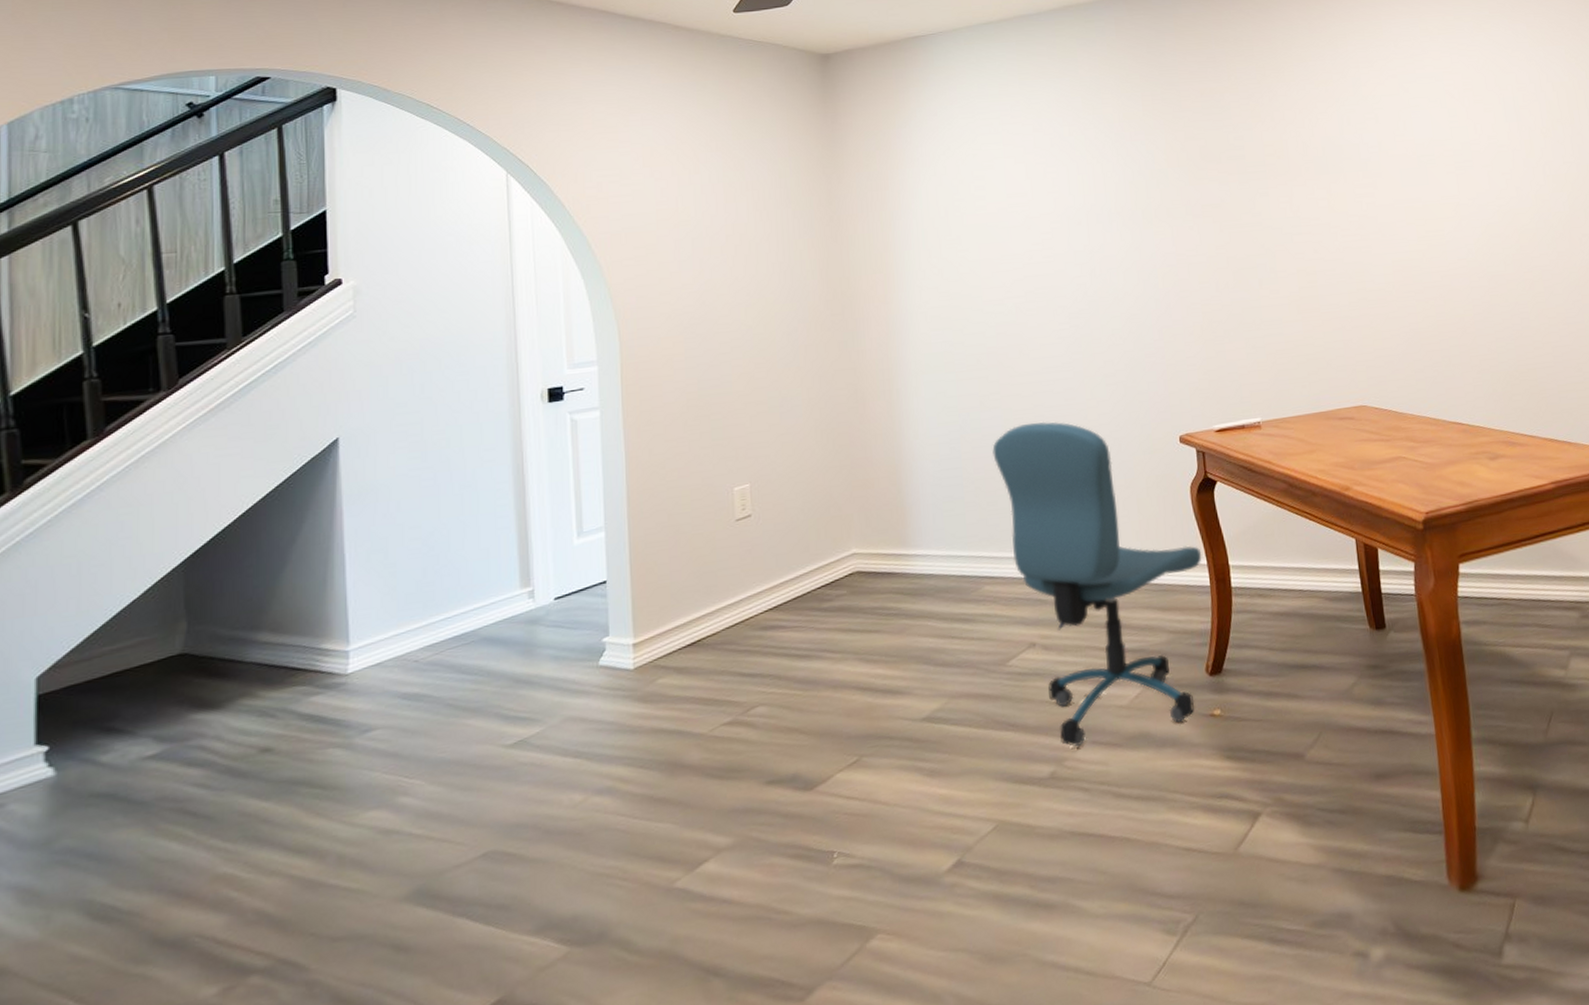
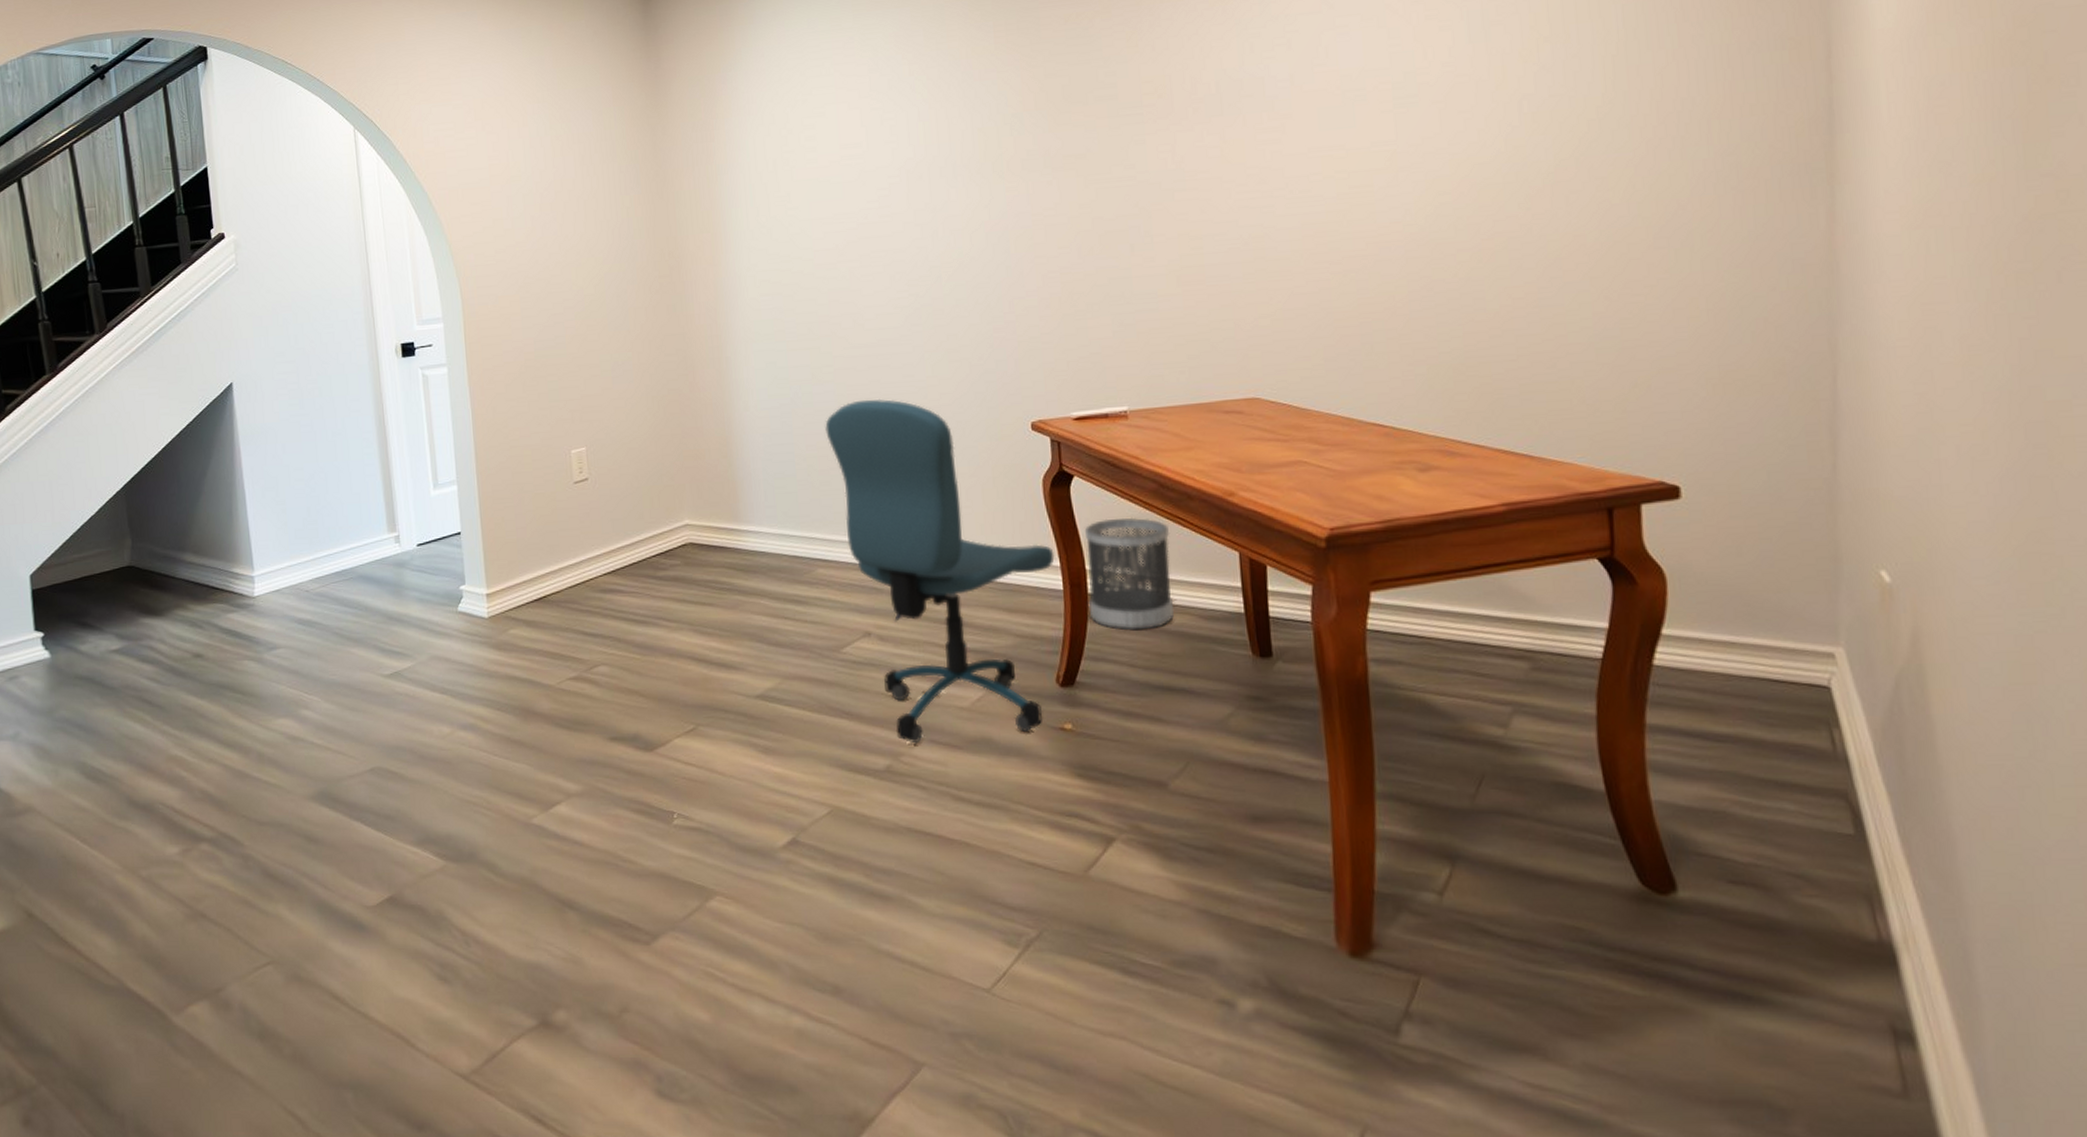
wastebasket: none [1228,515,1304,618] -> present [1085,517,1174,631]

